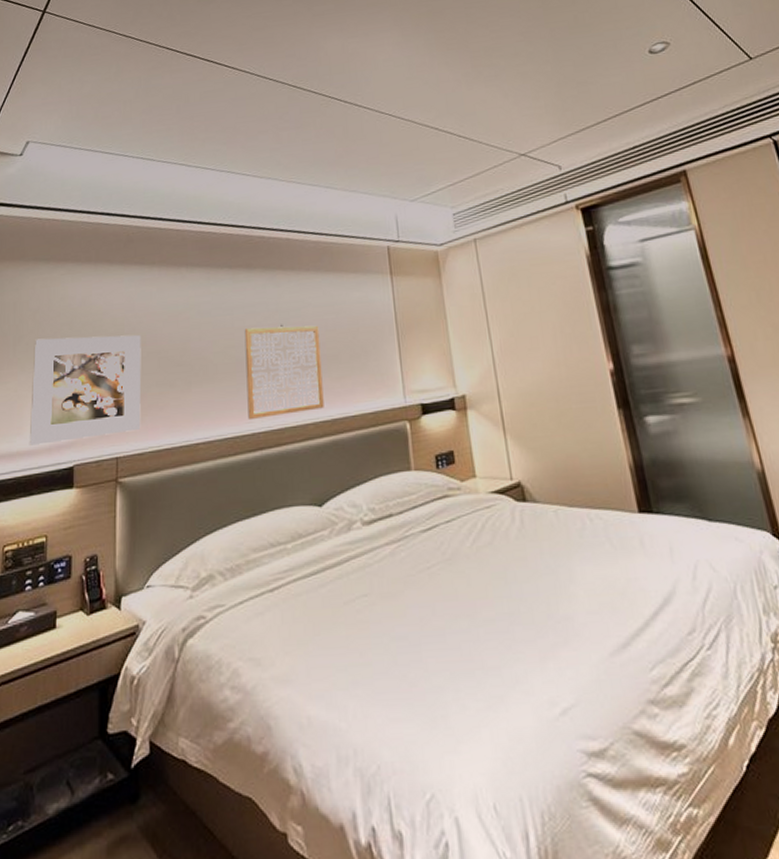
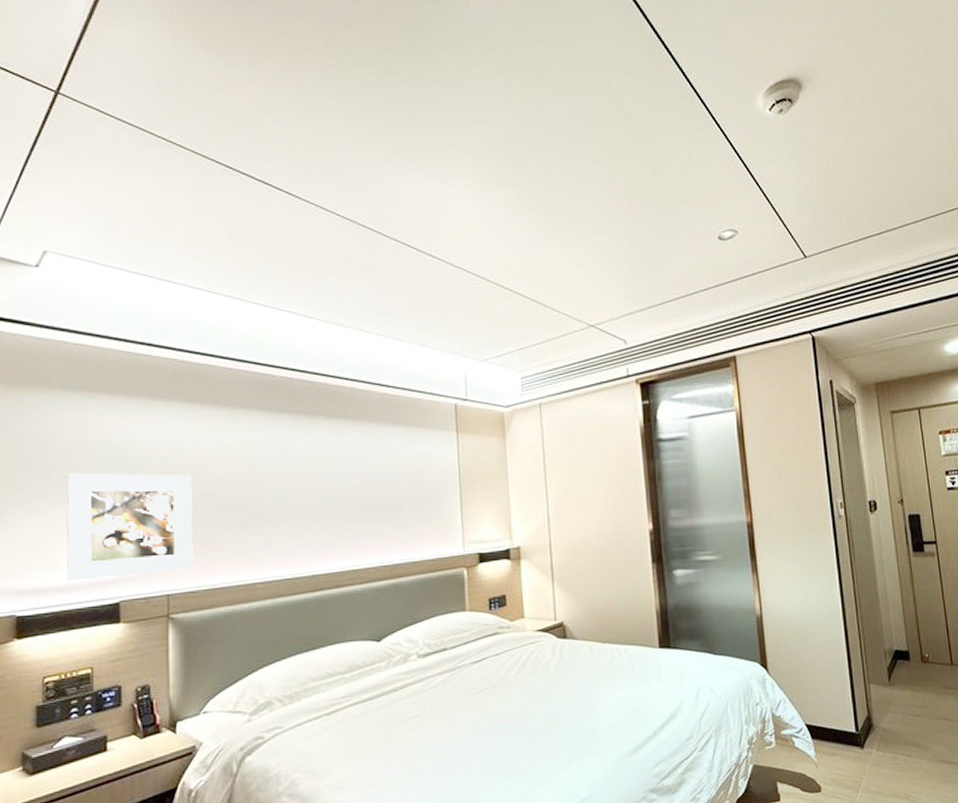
wall art: present [244,324,324,419] -> none [305,472,385,562]

